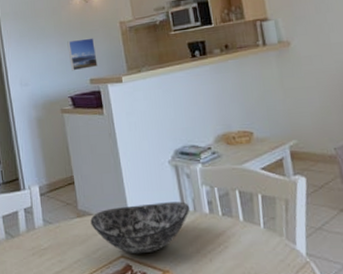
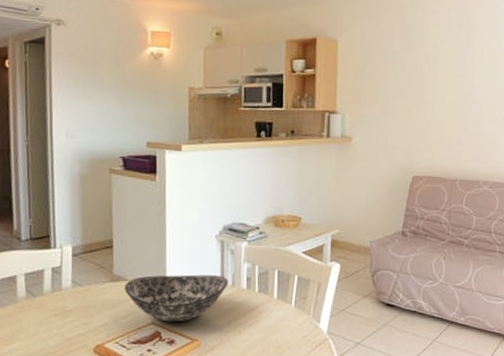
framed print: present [67,38,98,71] -> none [127,97,158,131]

